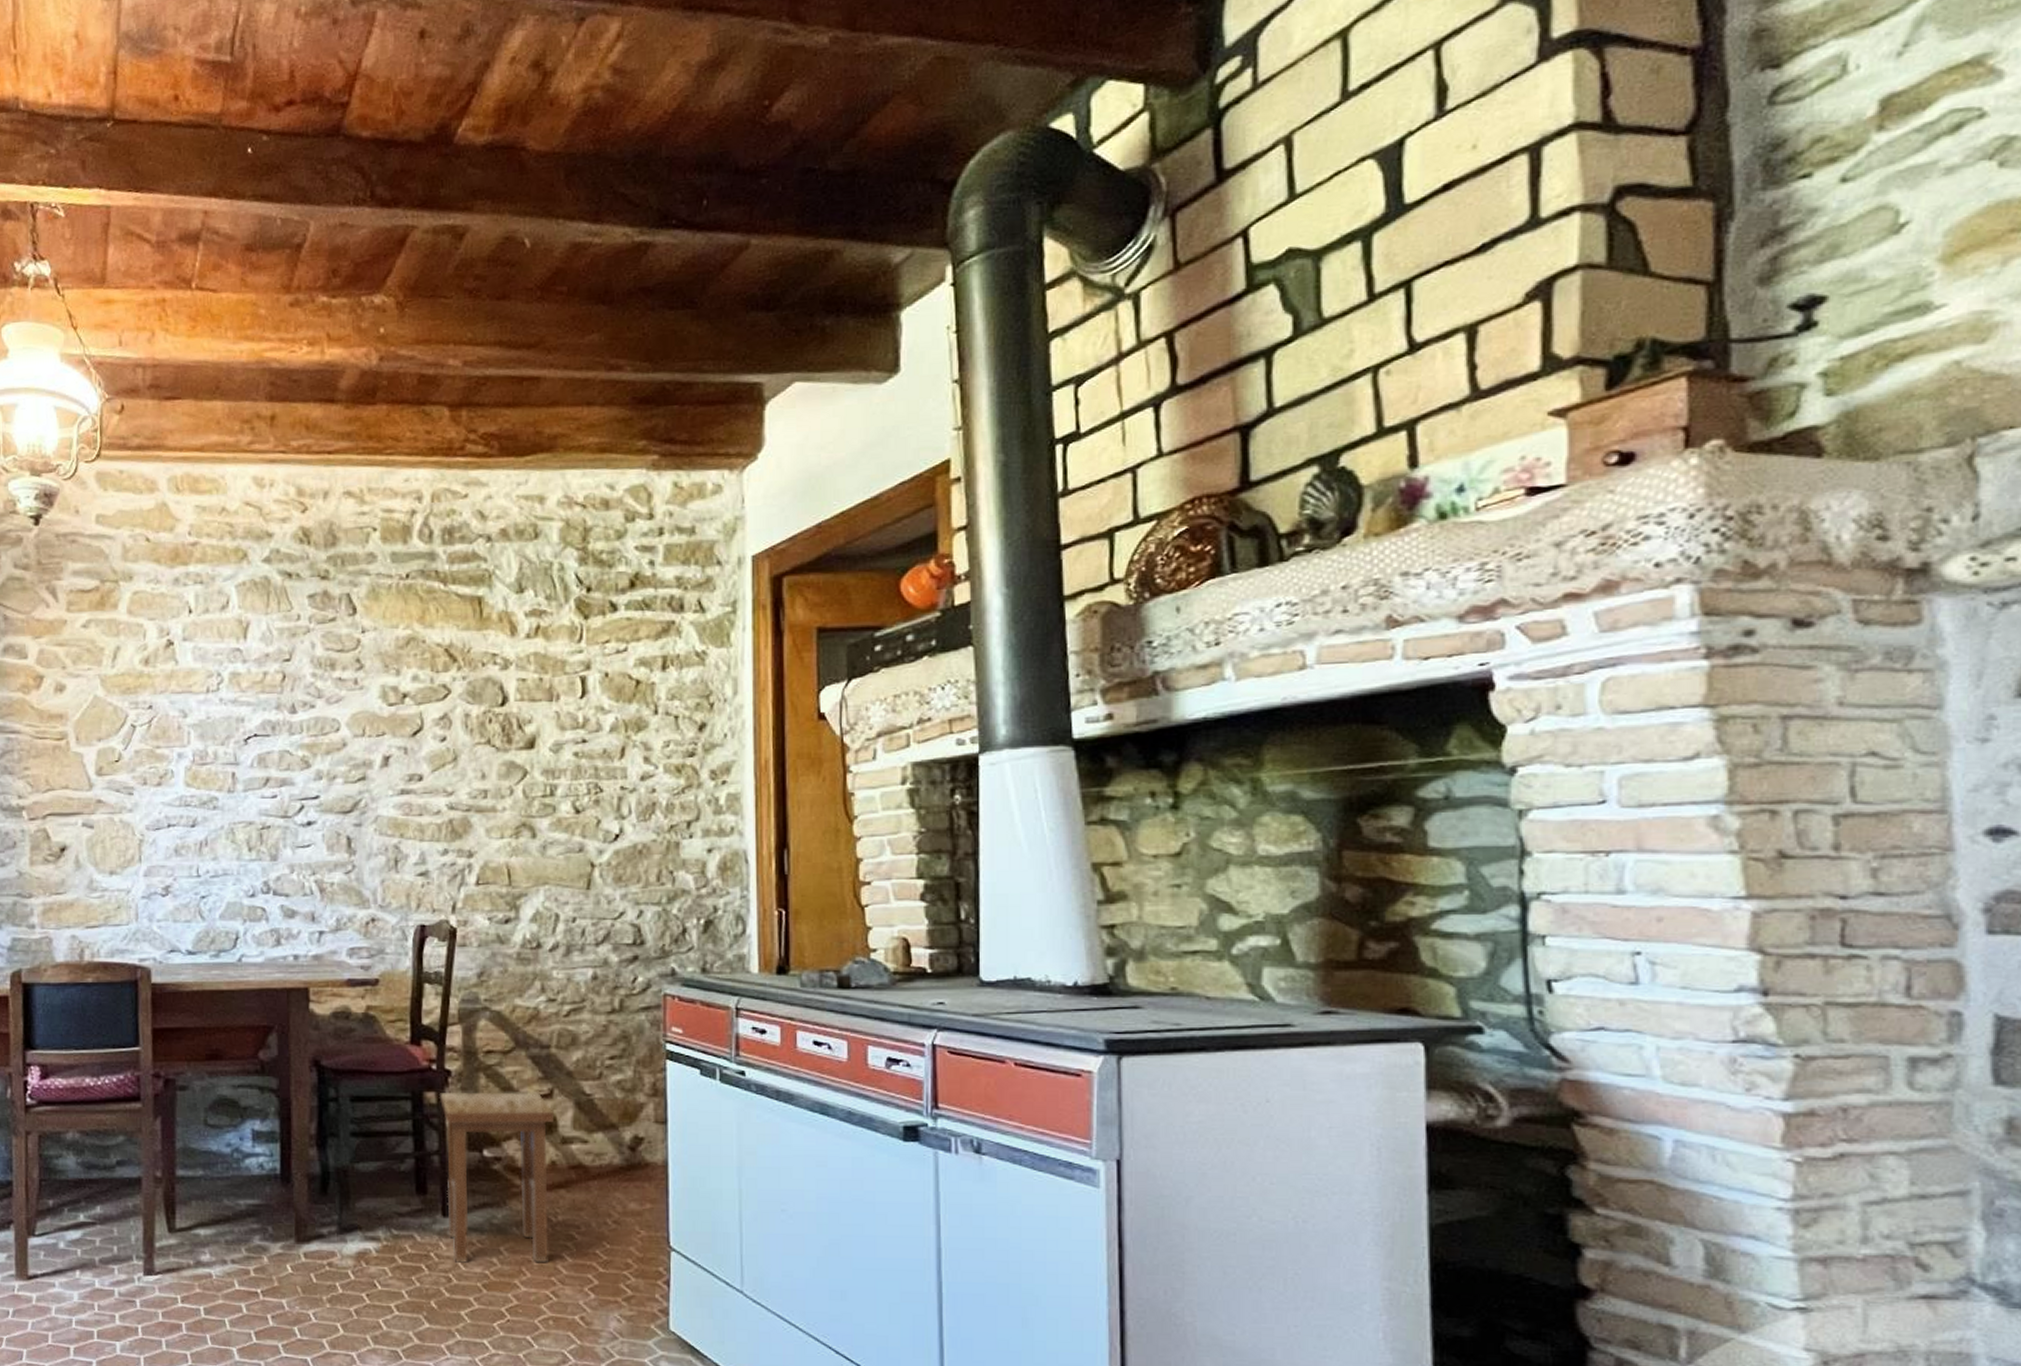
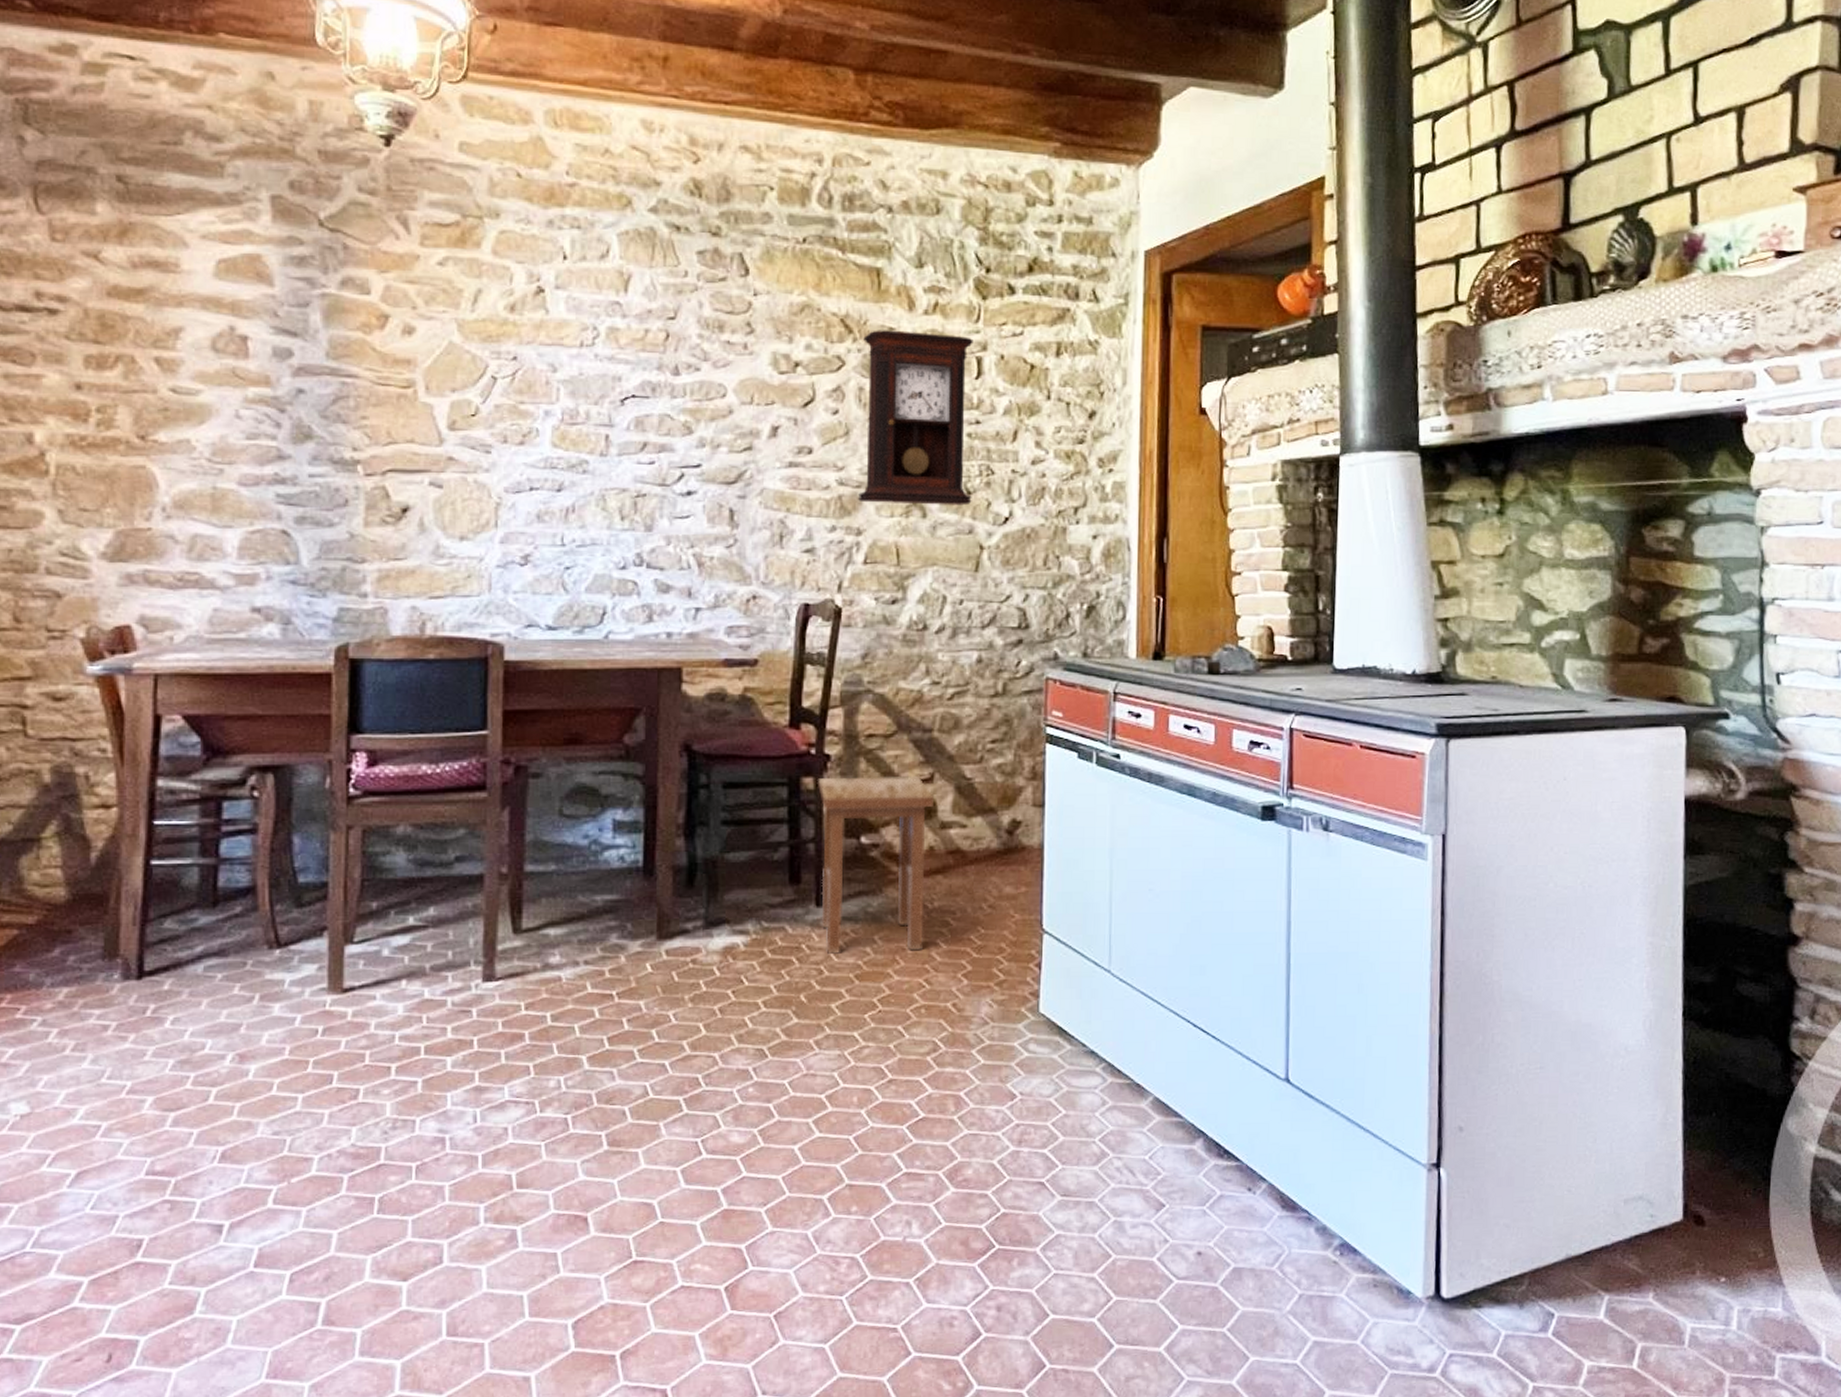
pendulum clock: none [468,656,581,826] -> present [858,330,973,506]

